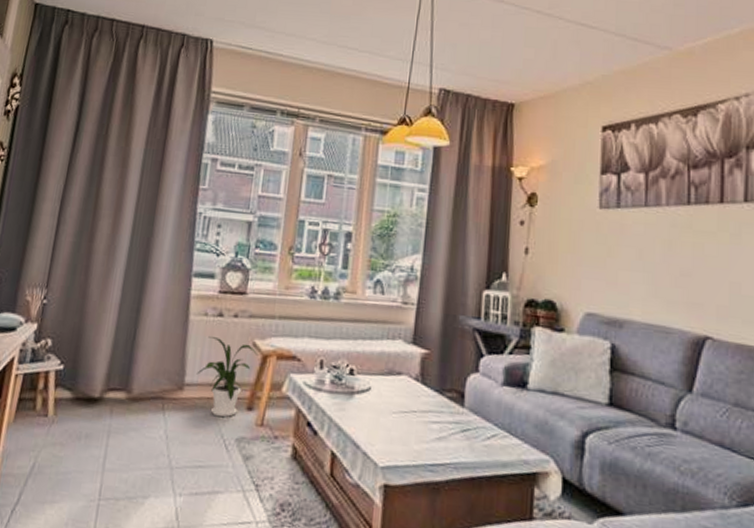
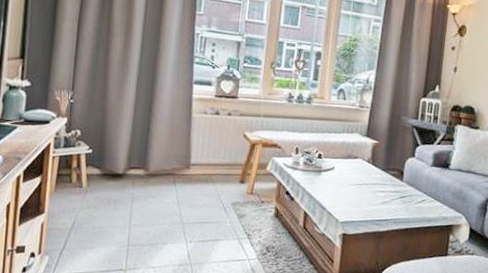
house plant: present [196,337,258,418] -> none [199,129,248,188]

